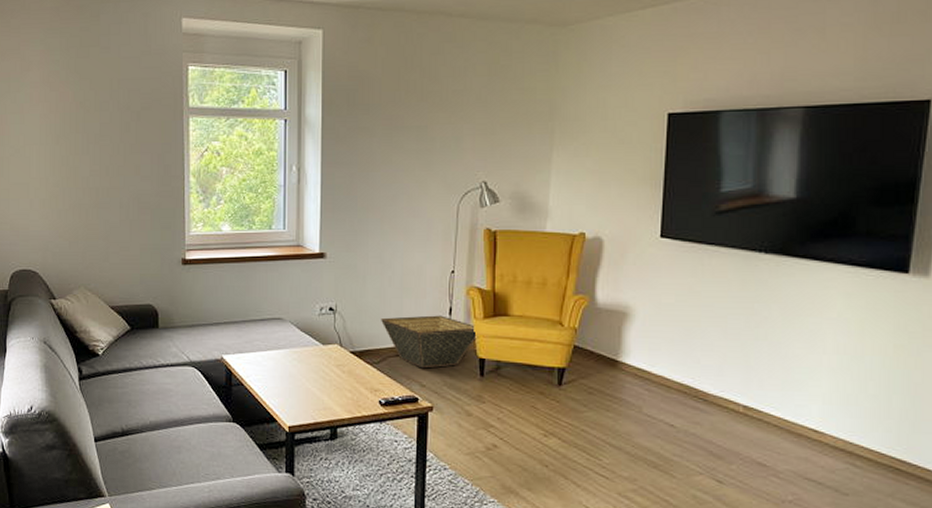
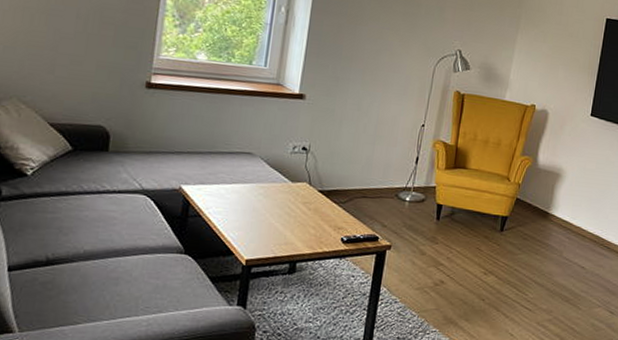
basket: present [381,315,478,369] -> none [352,161,439,211]

